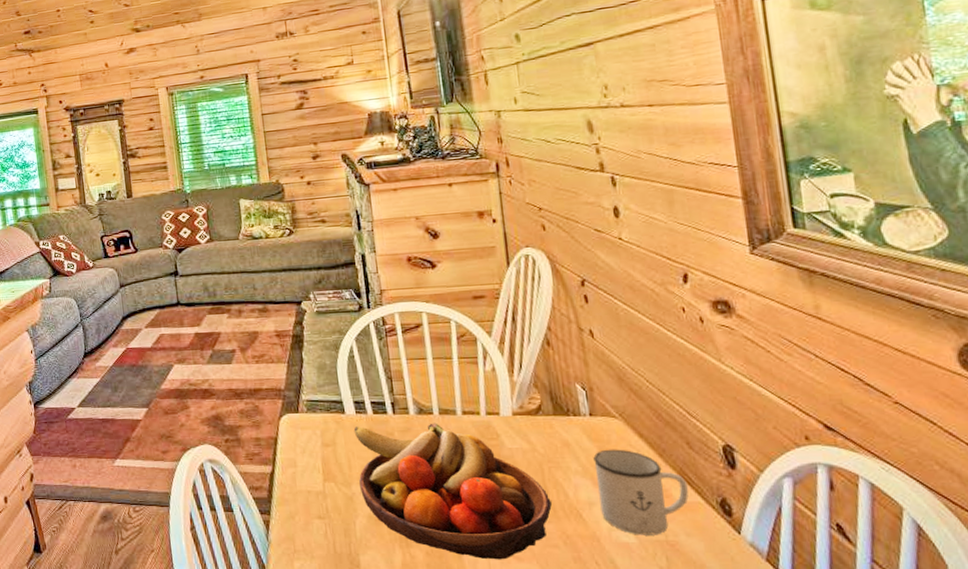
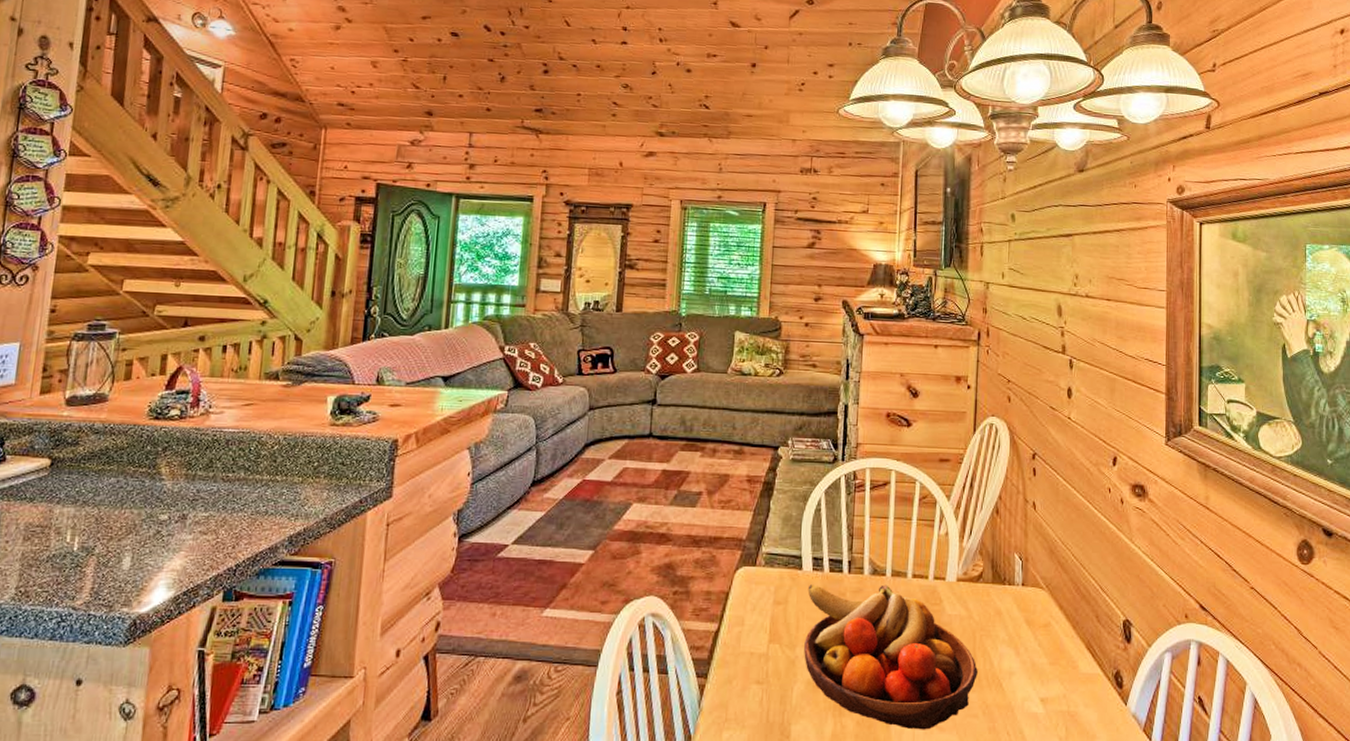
mug: present [593,449,689,535] -> none [1019,619,1091,706]

